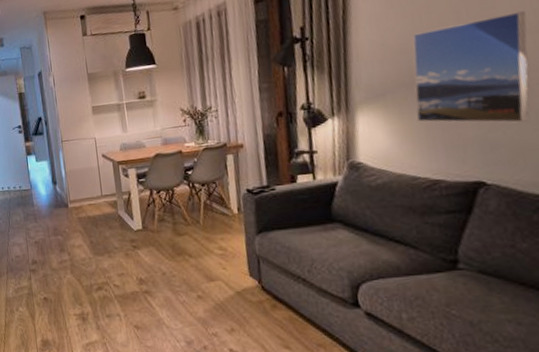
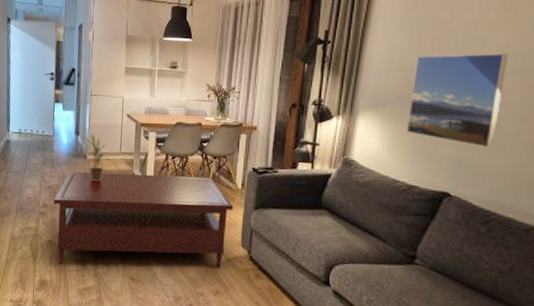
coffee table: none [42,207,233,321] -> present [54,171,233,268]
potted plant: none [60,179,90,230] -> present [82,133,108,182]

